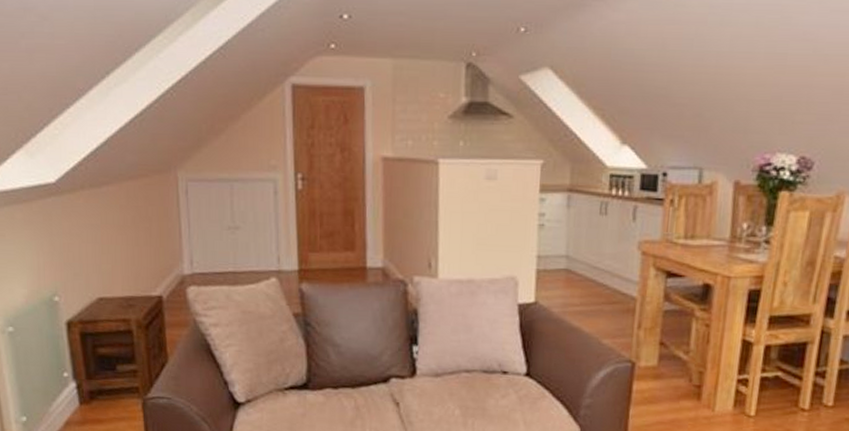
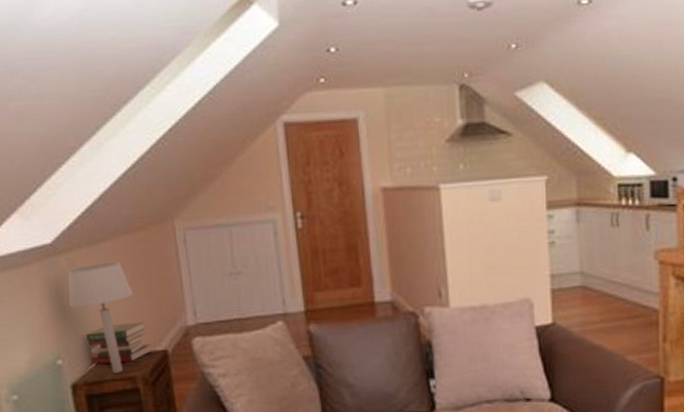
table lamp: none [69,205,132,314] -> present [68,261,133,373]
books: none [83,266,147,305] -> present [85,322,152,365]

